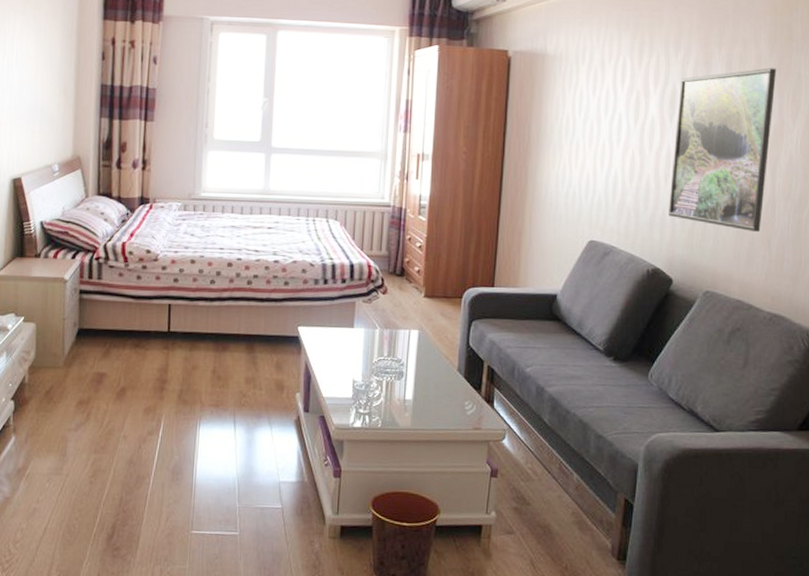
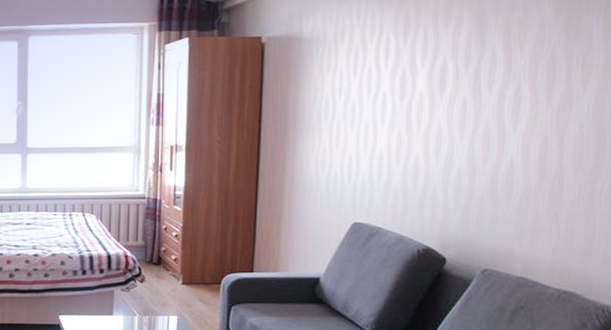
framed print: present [669,68,777,232] -> none [440,32,564,206]

